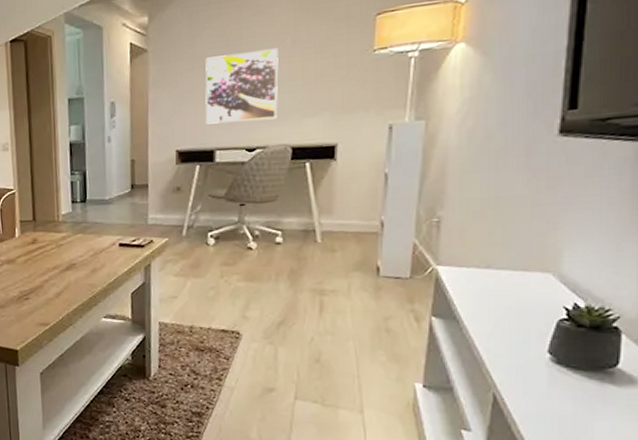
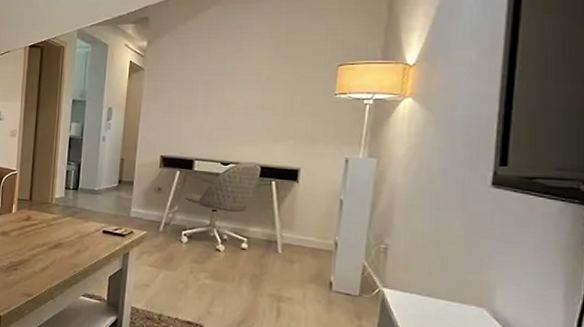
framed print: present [205,48,279,125] -> none [188,81,254,140]

